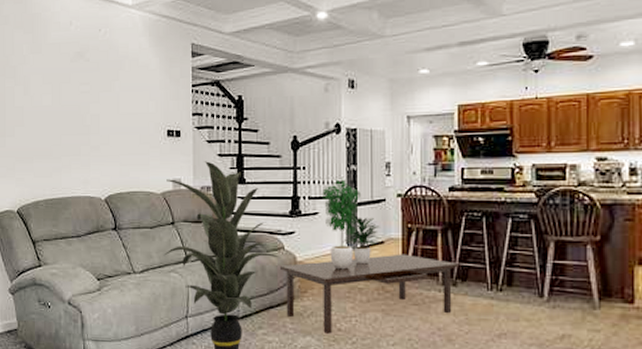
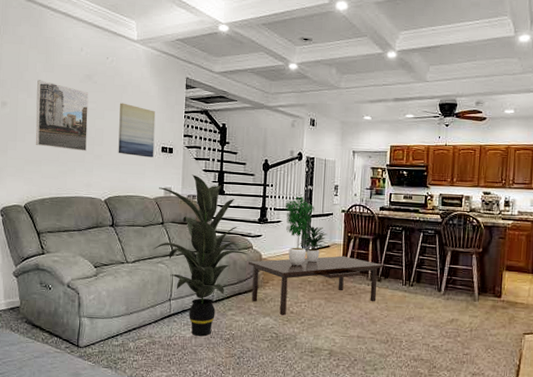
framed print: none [25,63,82,142] -> present [35,80,89,151]
wall art: none [117,81,158,144] -> present [118,103,156,158]

